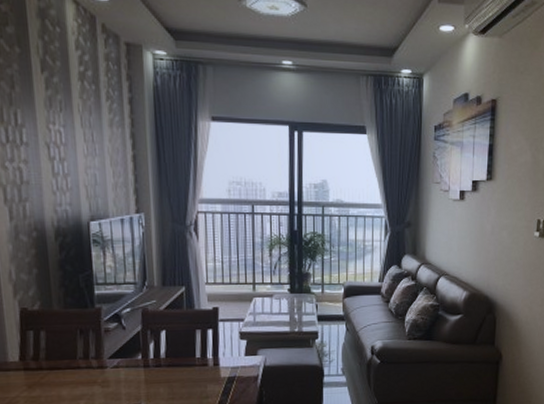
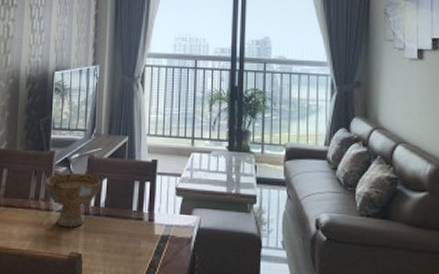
bowl: none [94,323,160,382] -> present [45,170,101,228]

